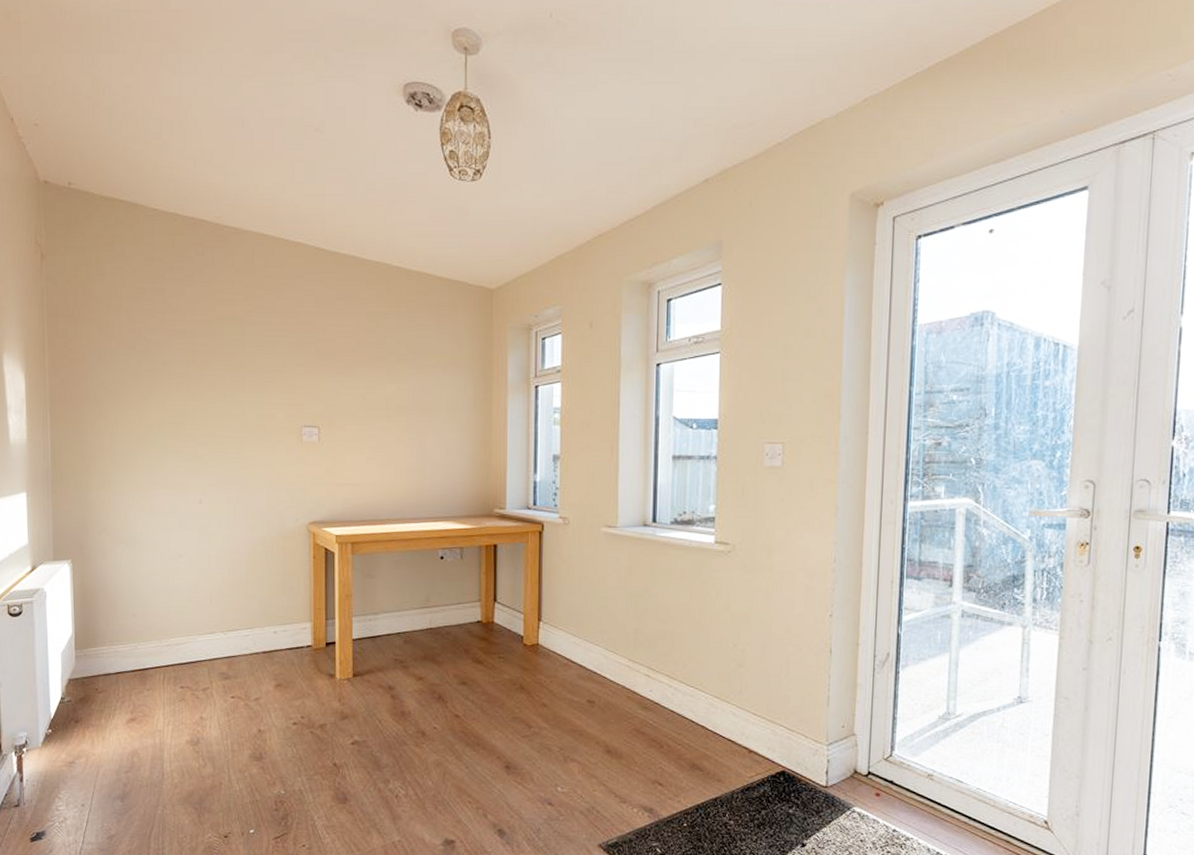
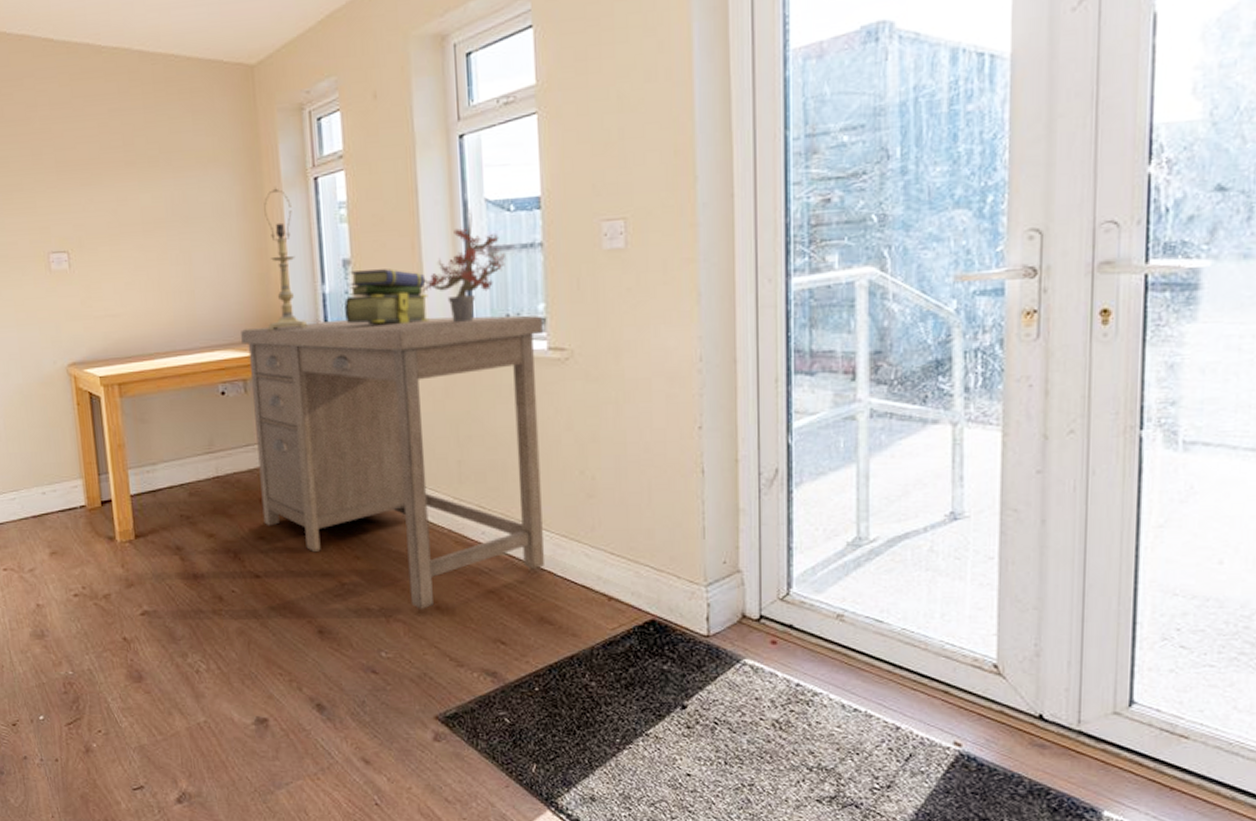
desk: none [462,504,713,752] -> present [241,315,546,609]
table lamp: none [485,390,521,509] -> present [264,186,309,331]
stack of books: none [551,465,621,512] -> present [344,268,430,325]
potted plant: none [610,423,686,515] -> present [413,208,505,322]

